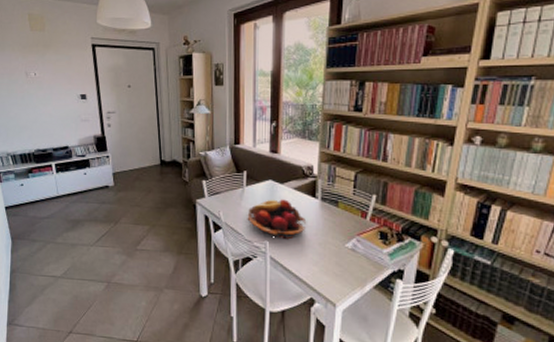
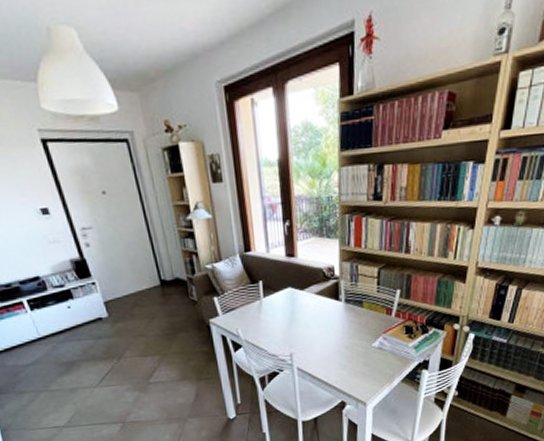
fruit basket: present [247,199,307,240] -> none [268,306,332,349]

